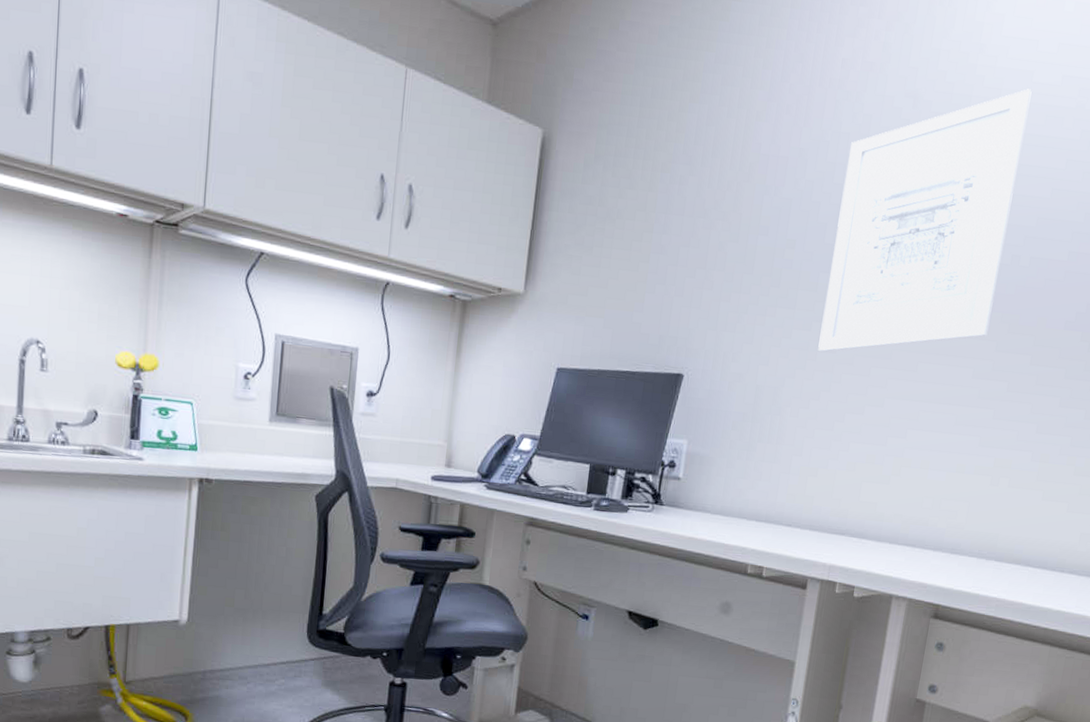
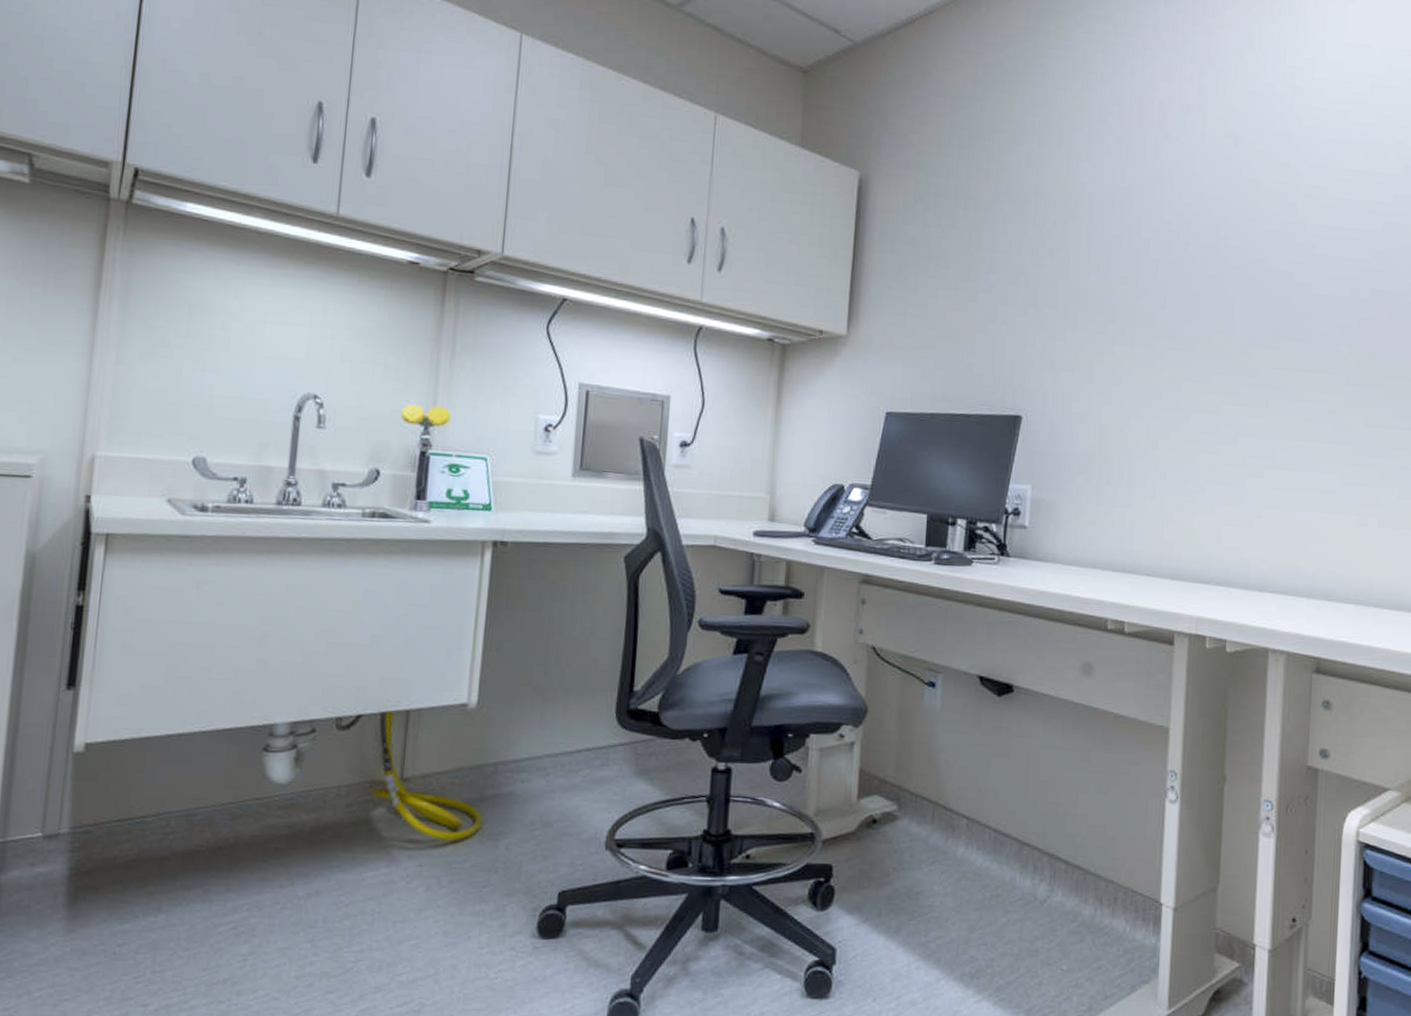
wall art: present [818,89,1032,352] -> none [1162,127,1351,390]

